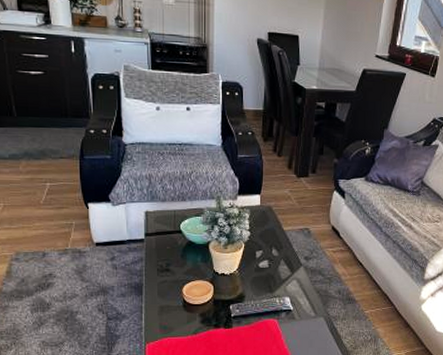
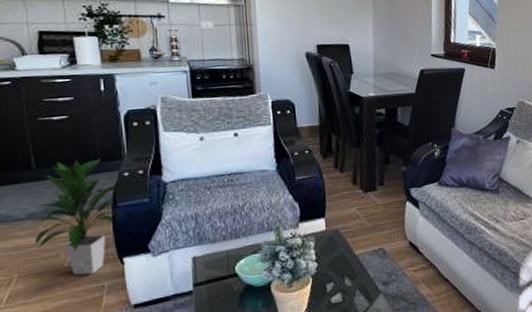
indoor plant: none [14,112,84,212] -> present [32,159,117,276]

